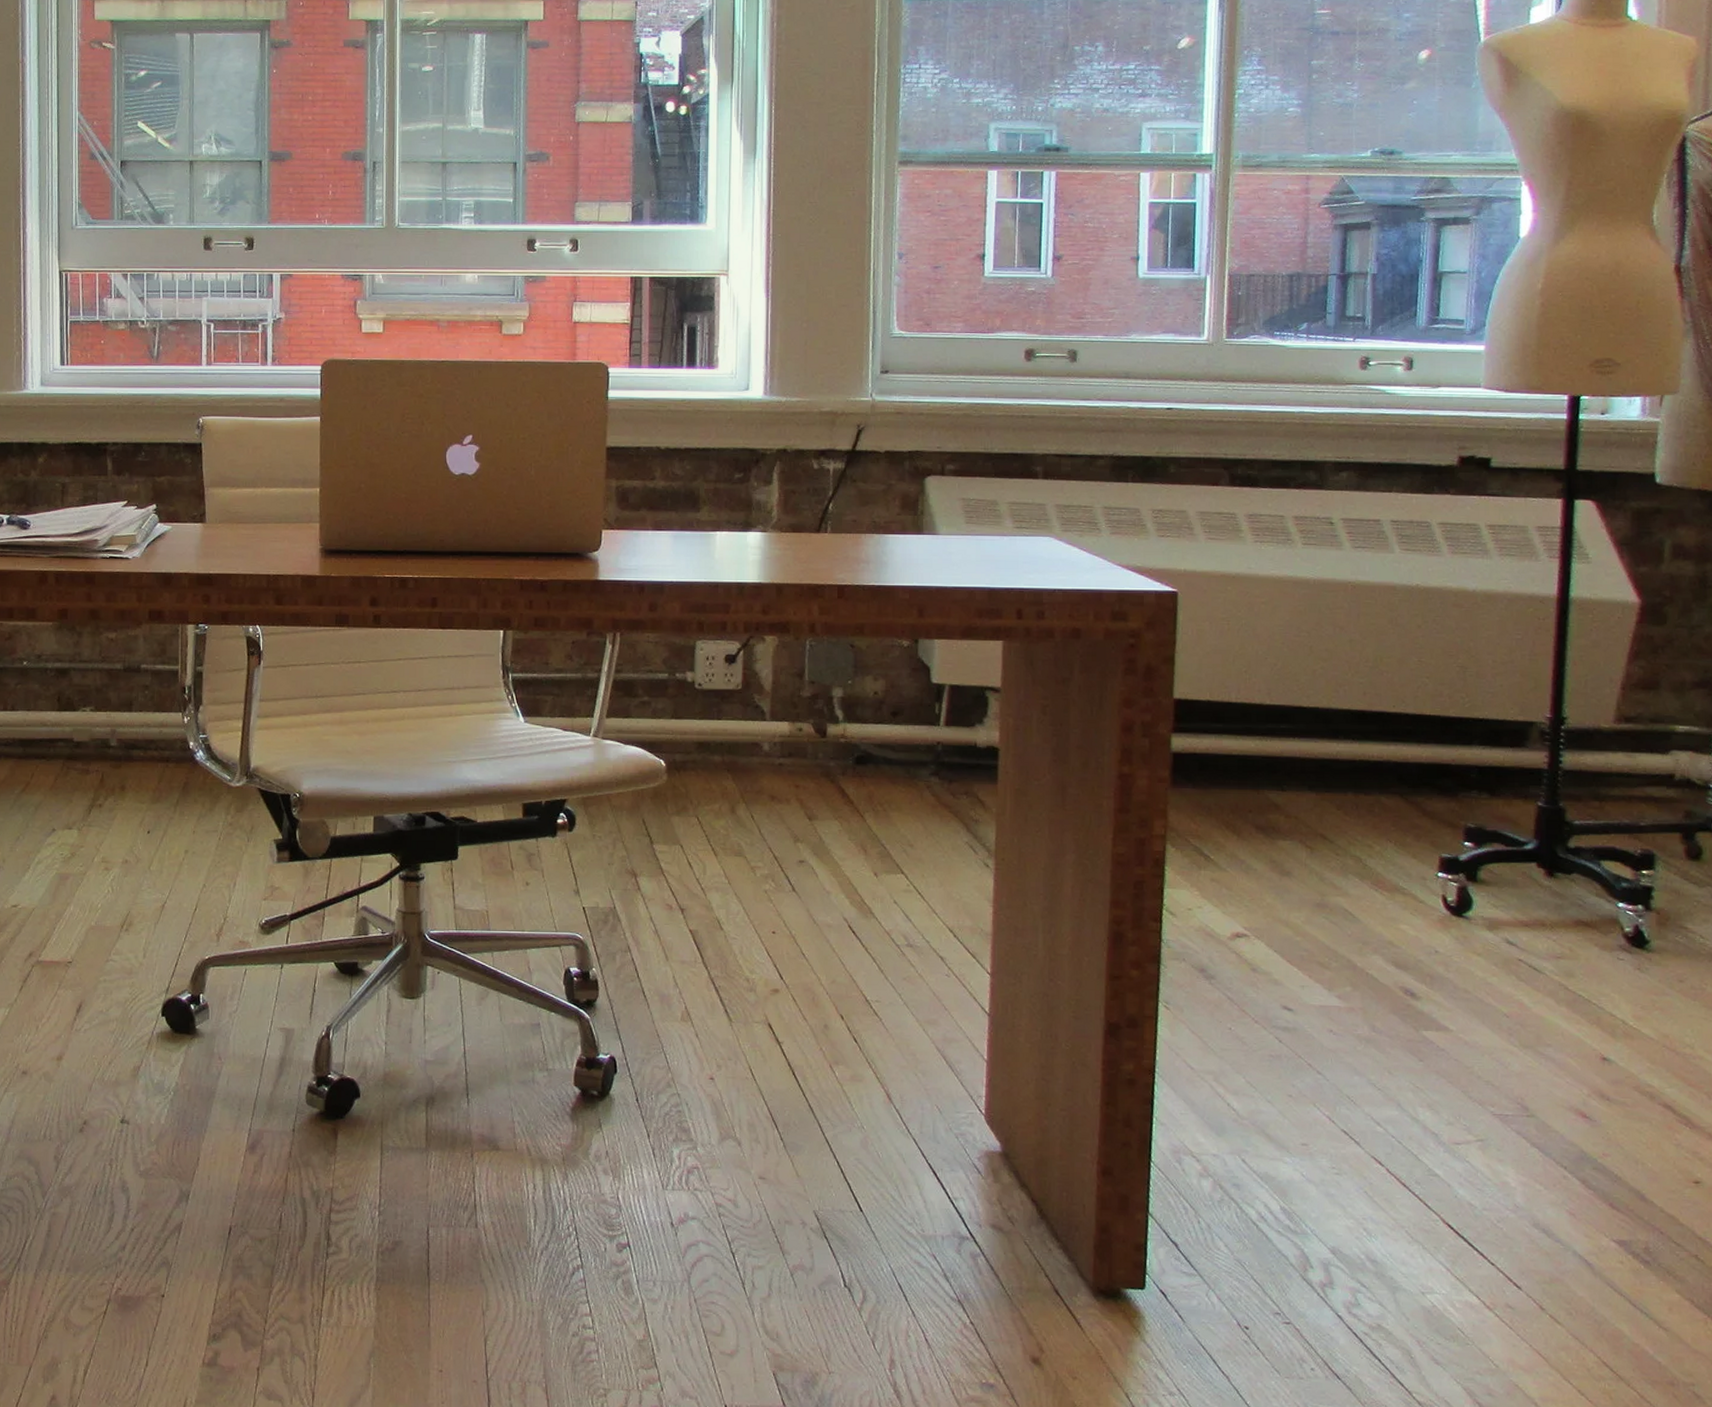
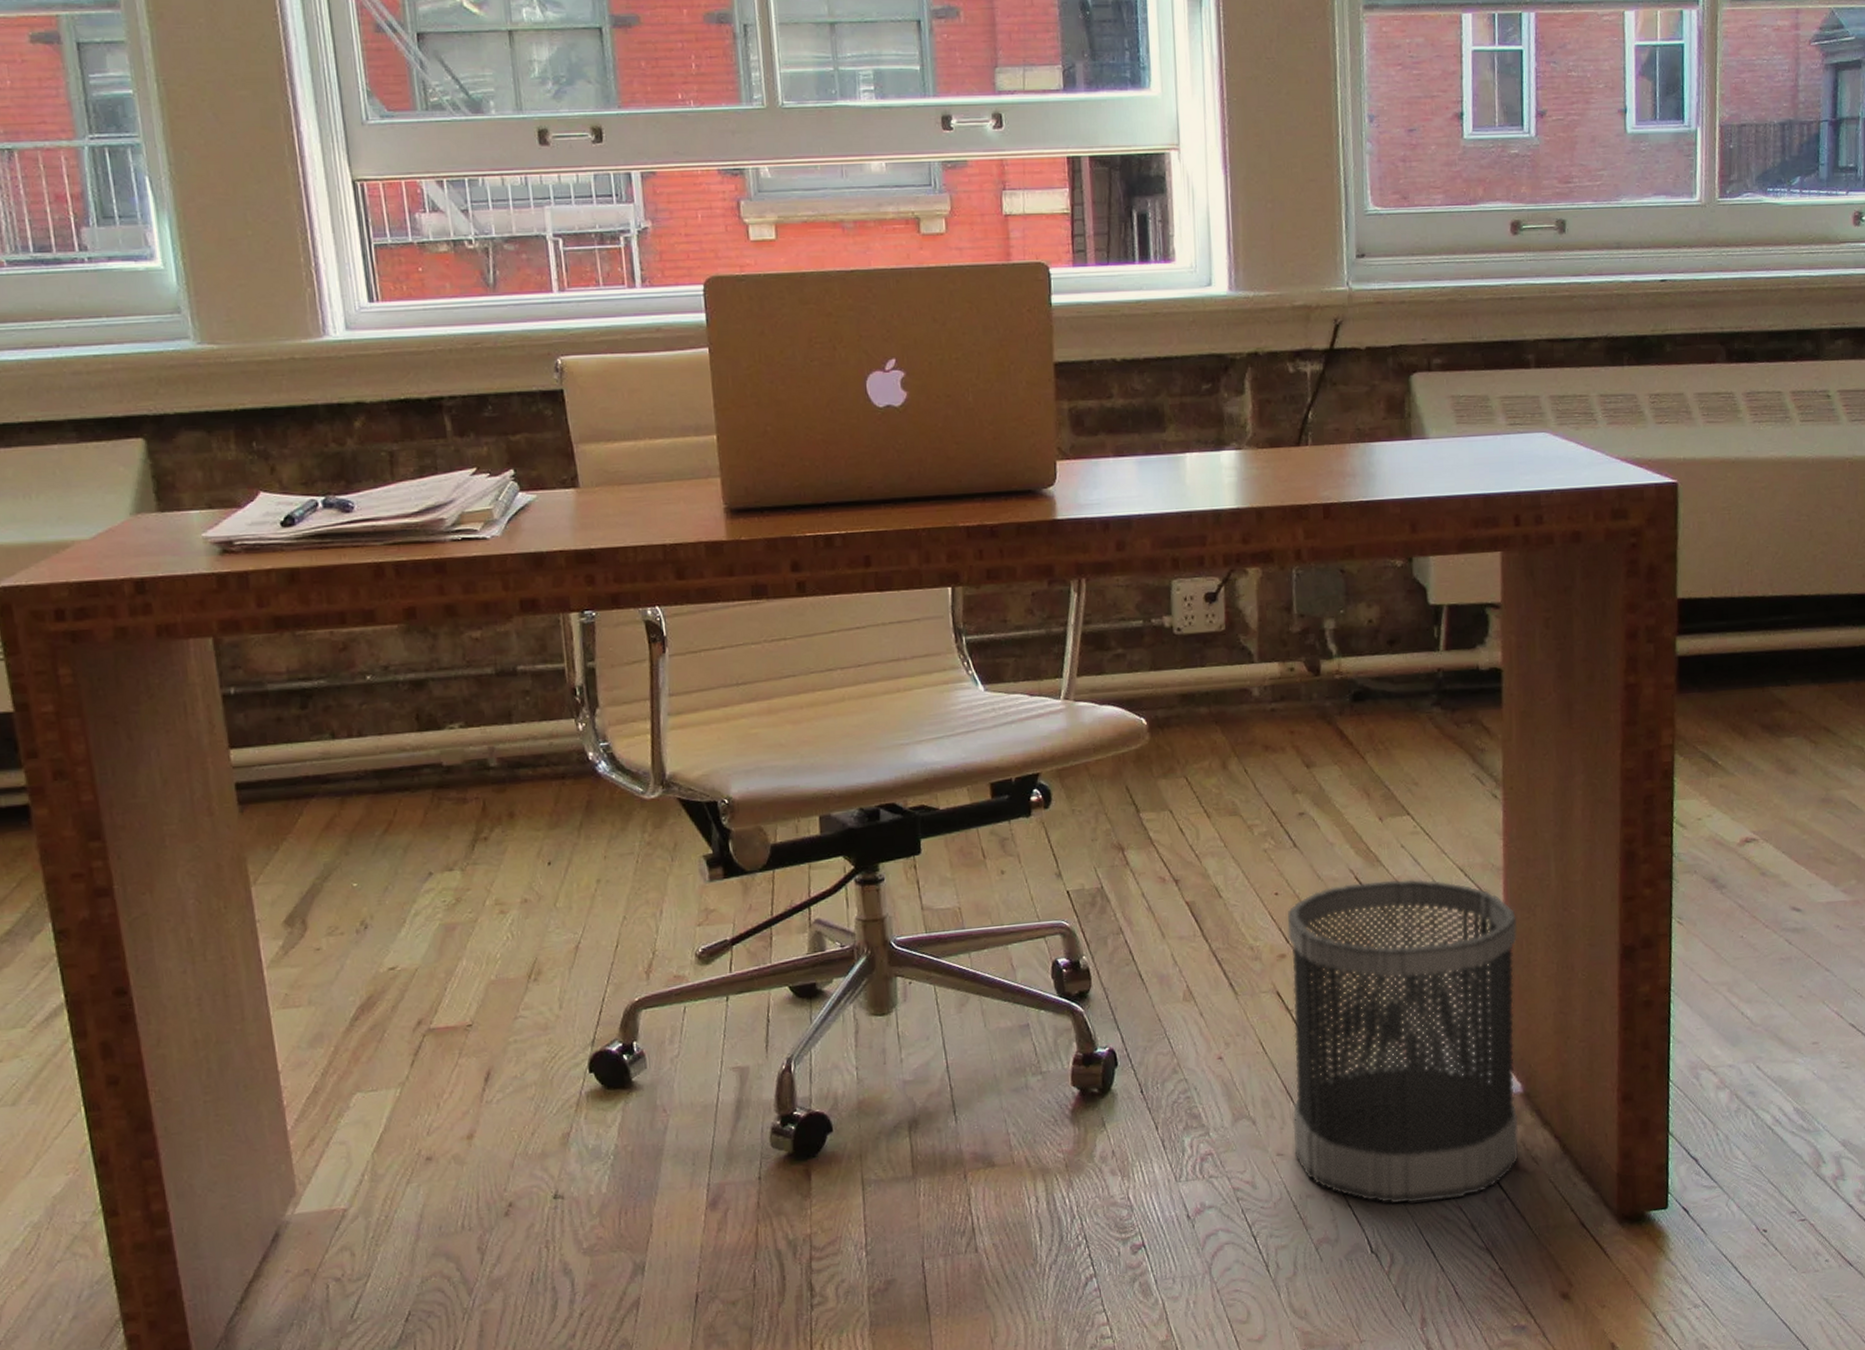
wastebasket: none [776,931,1003,1247] -> present [1287,879,1519,1204]

